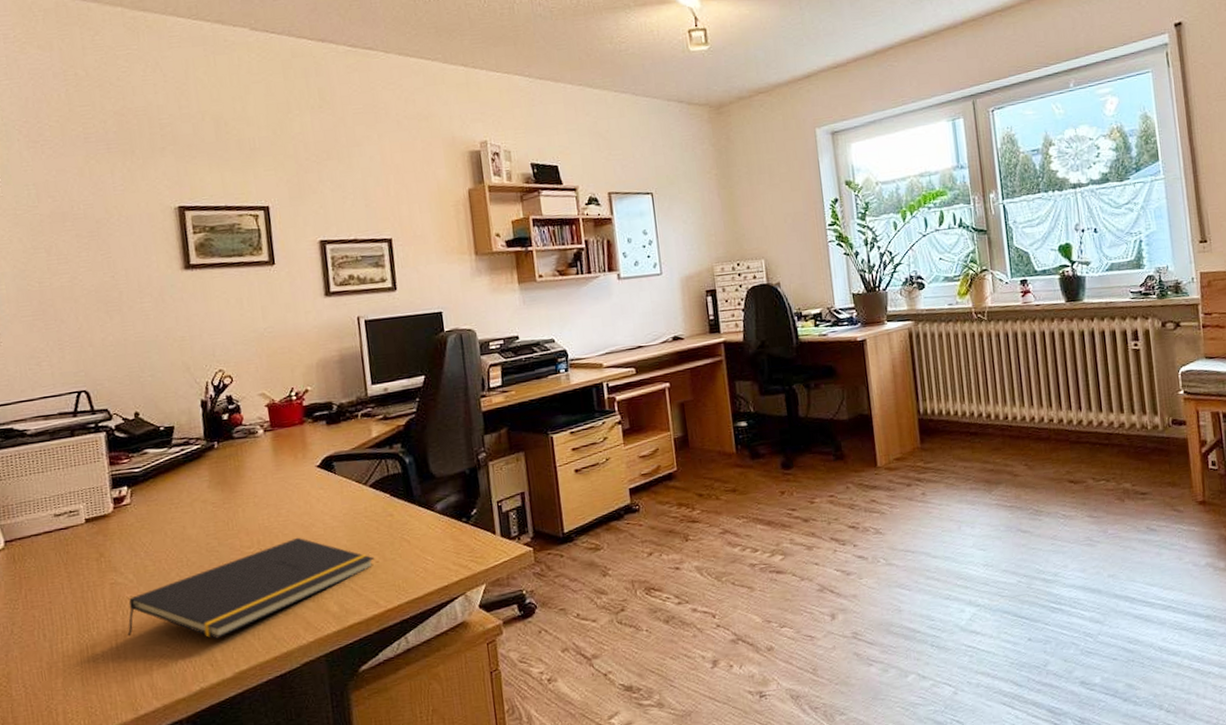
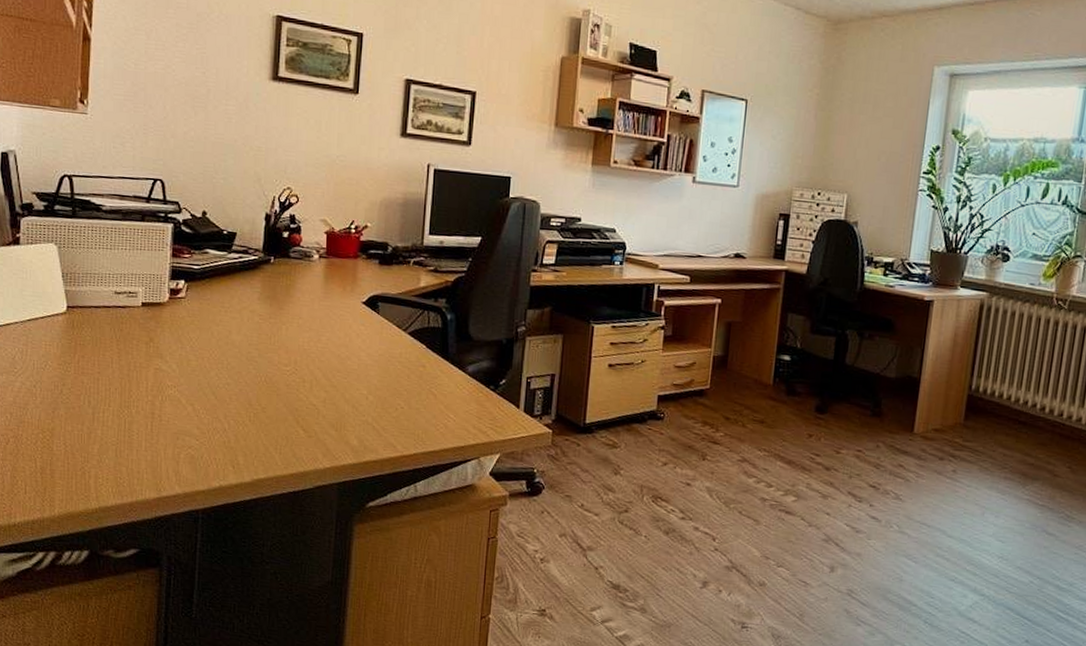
notepad: present [127,537,374,639] -> none [163,366,400,444]

